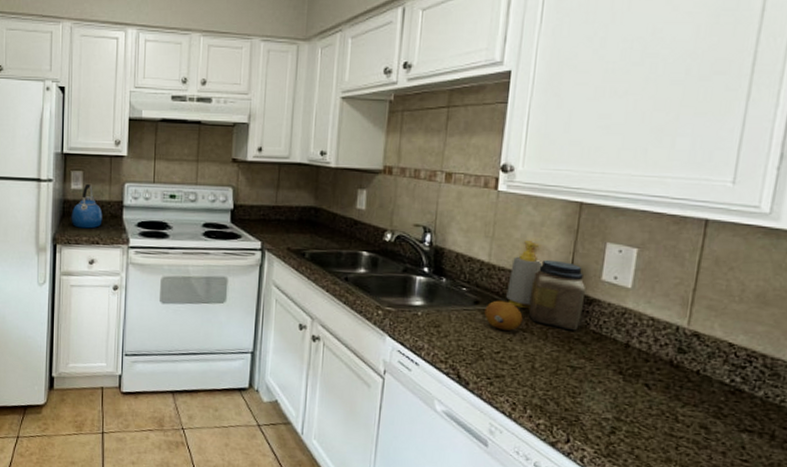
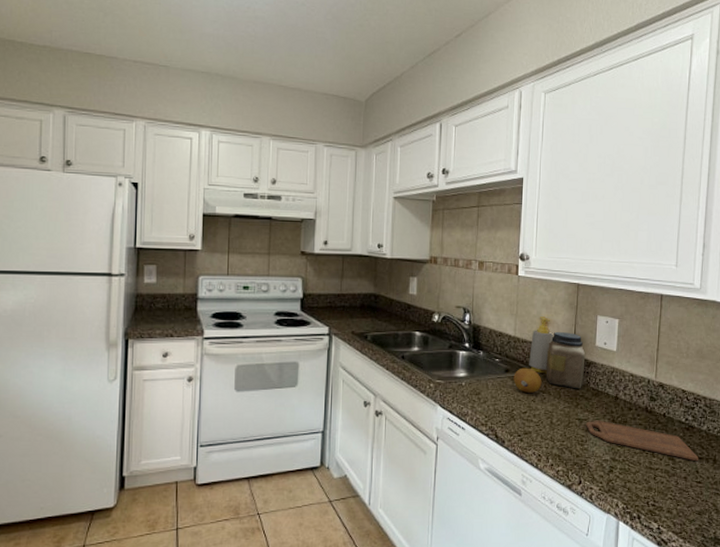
kettle: present [71,184,103,229] -> none [144,278,177,322]
cutting board: none [581,369,748,435] -> present [586,420,699,462]

